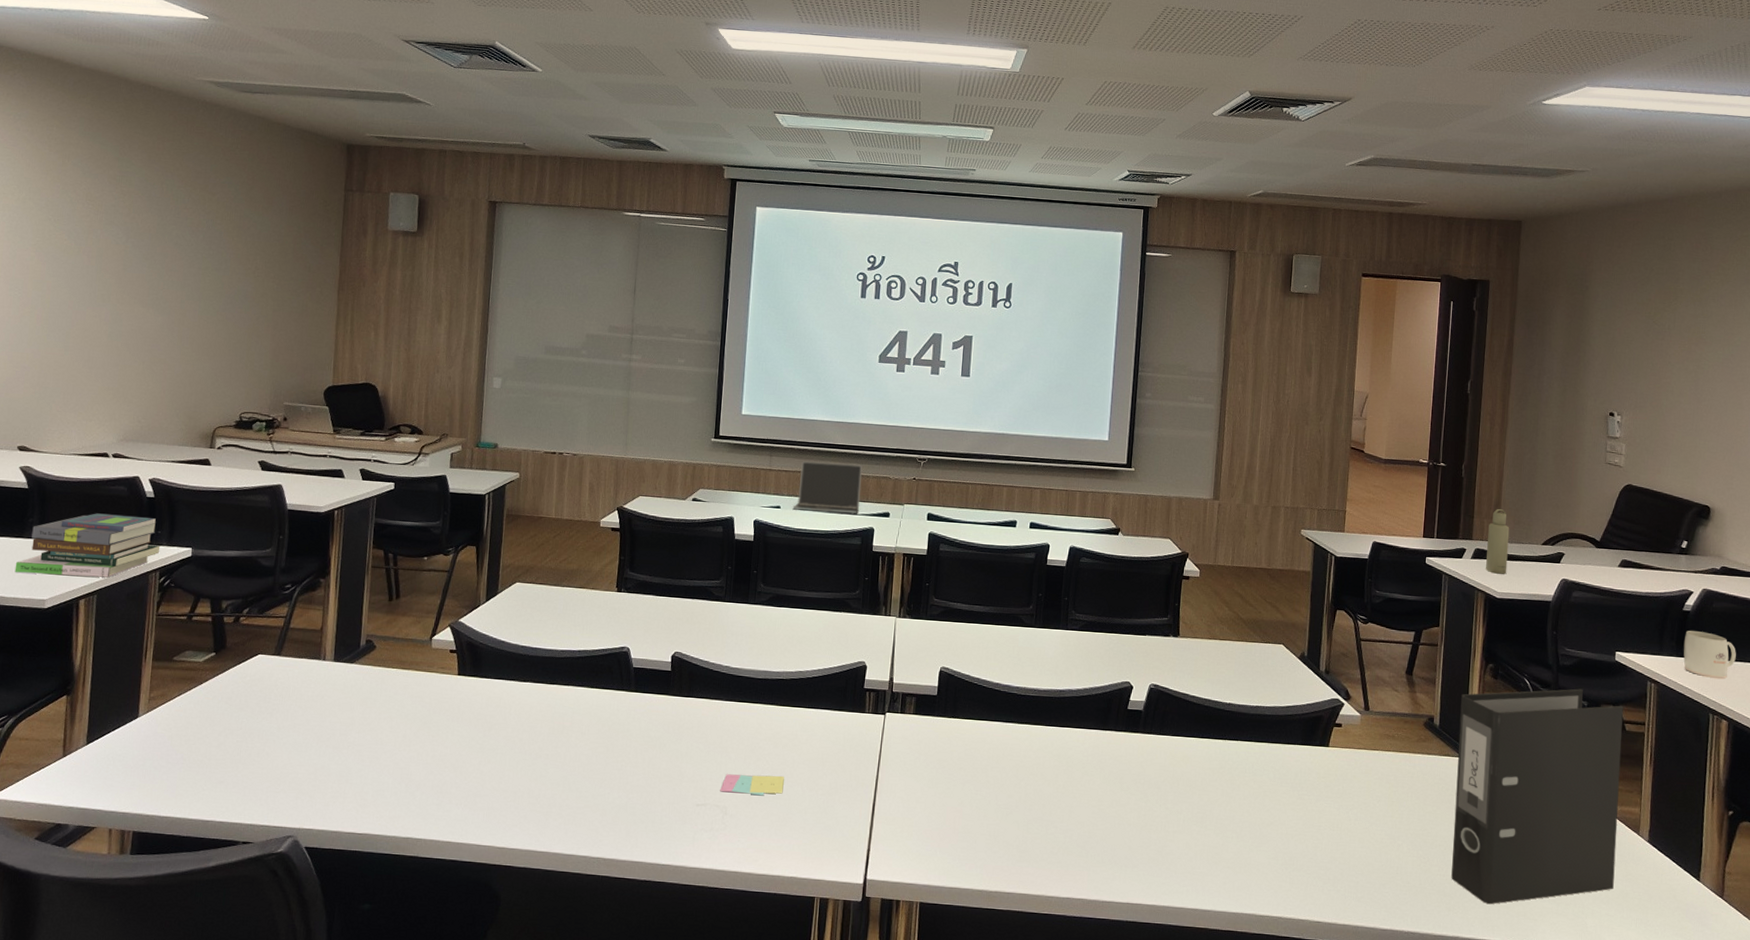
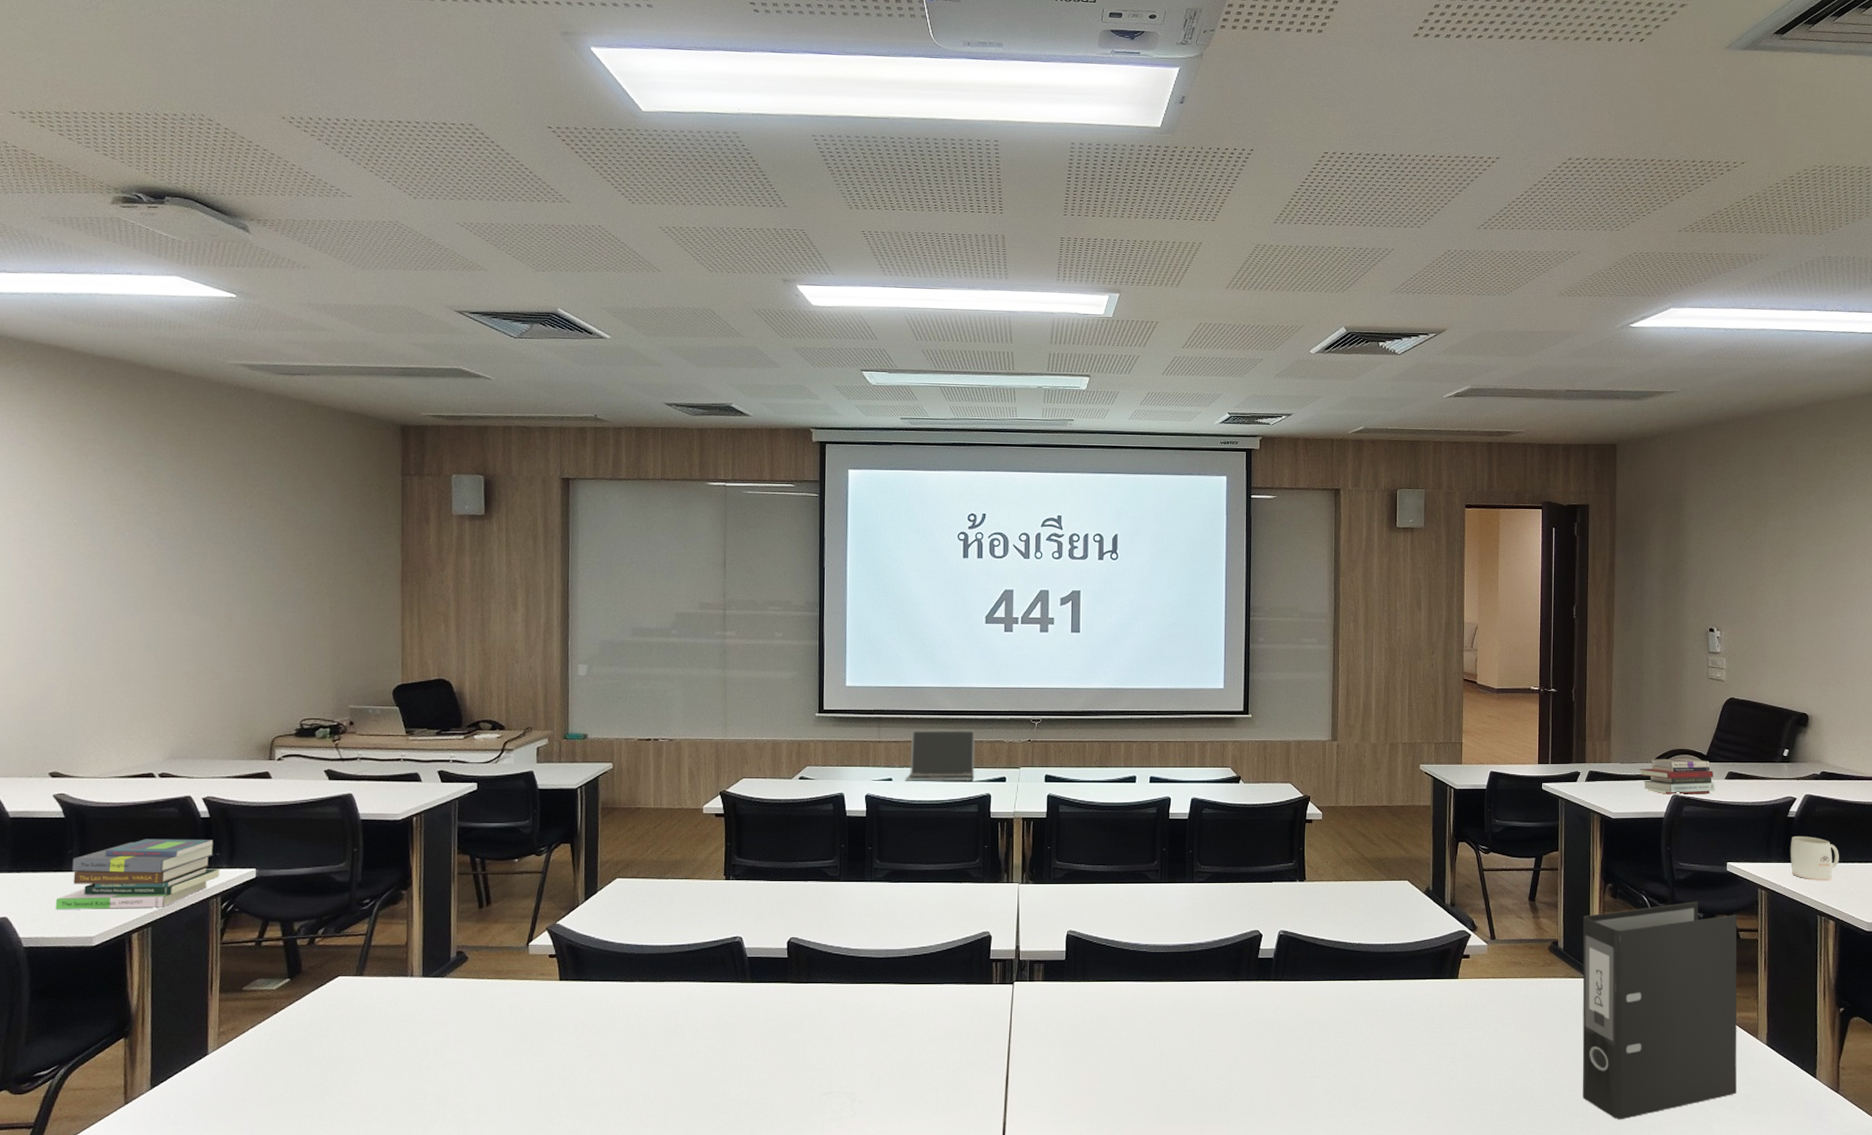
sticky notes: present [720,774,784,796] -> none [847,1055,913,1078]
bottle: present [1486,509,1510,574] -> none [1600,731,1621,794]
books: none [1528,541,1608,581] -> present [1640,759,1715,794]

